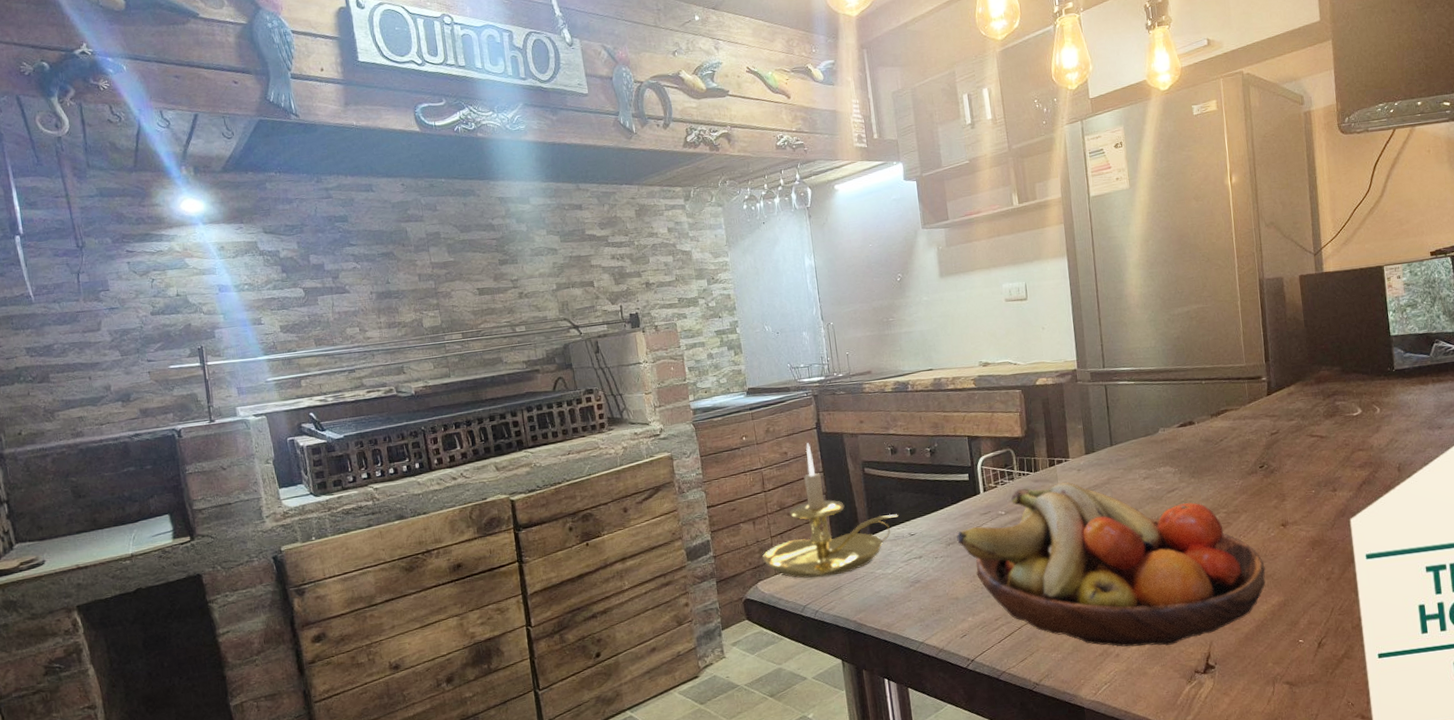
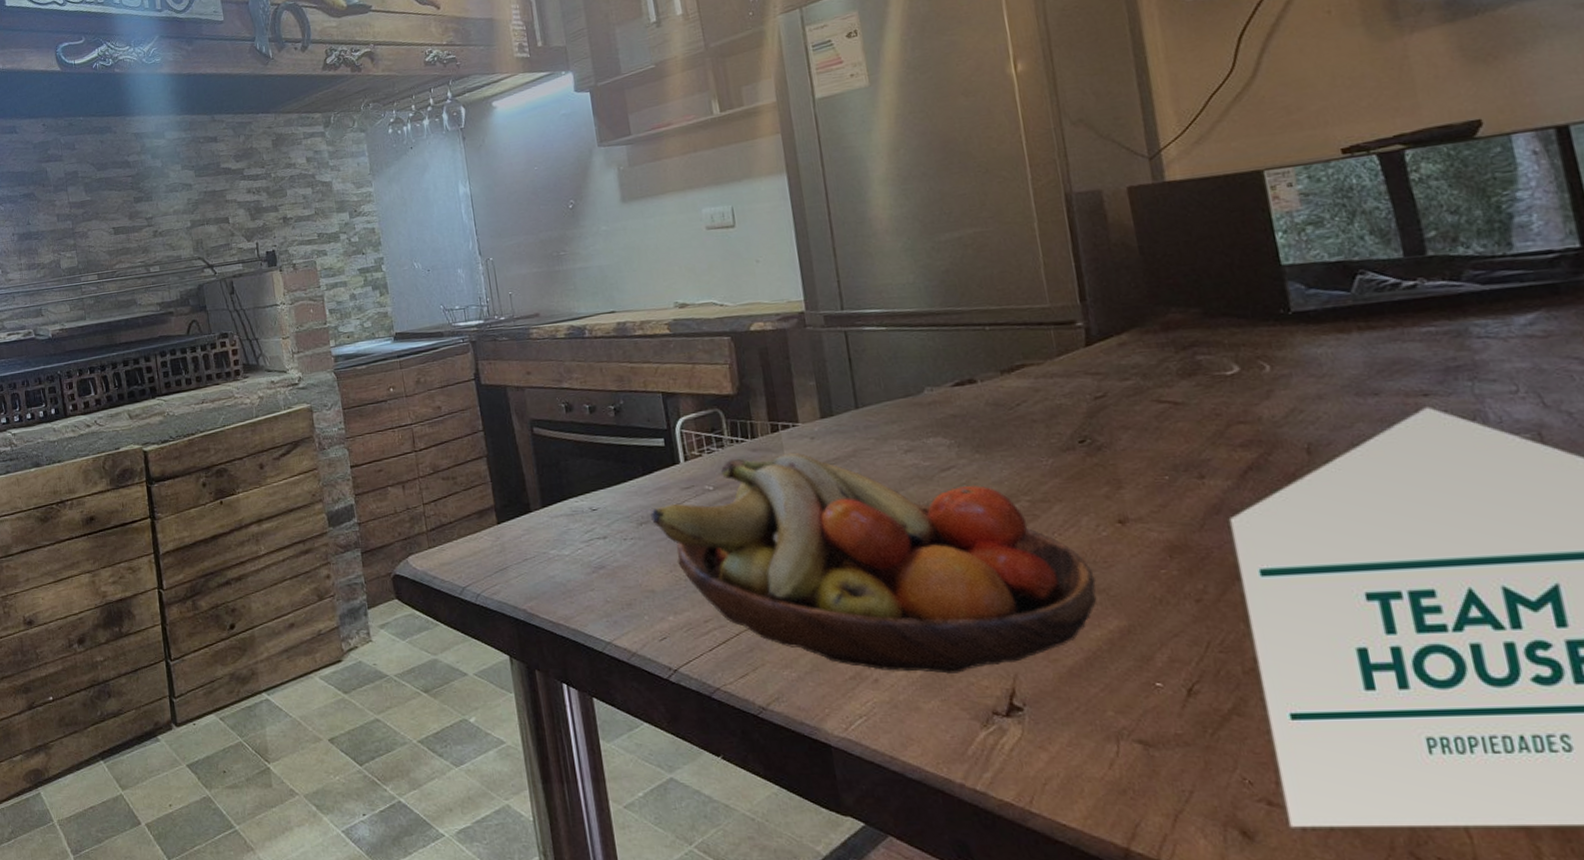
candle holder: present [763,443,898,578] -> none [414,396,576,555]

